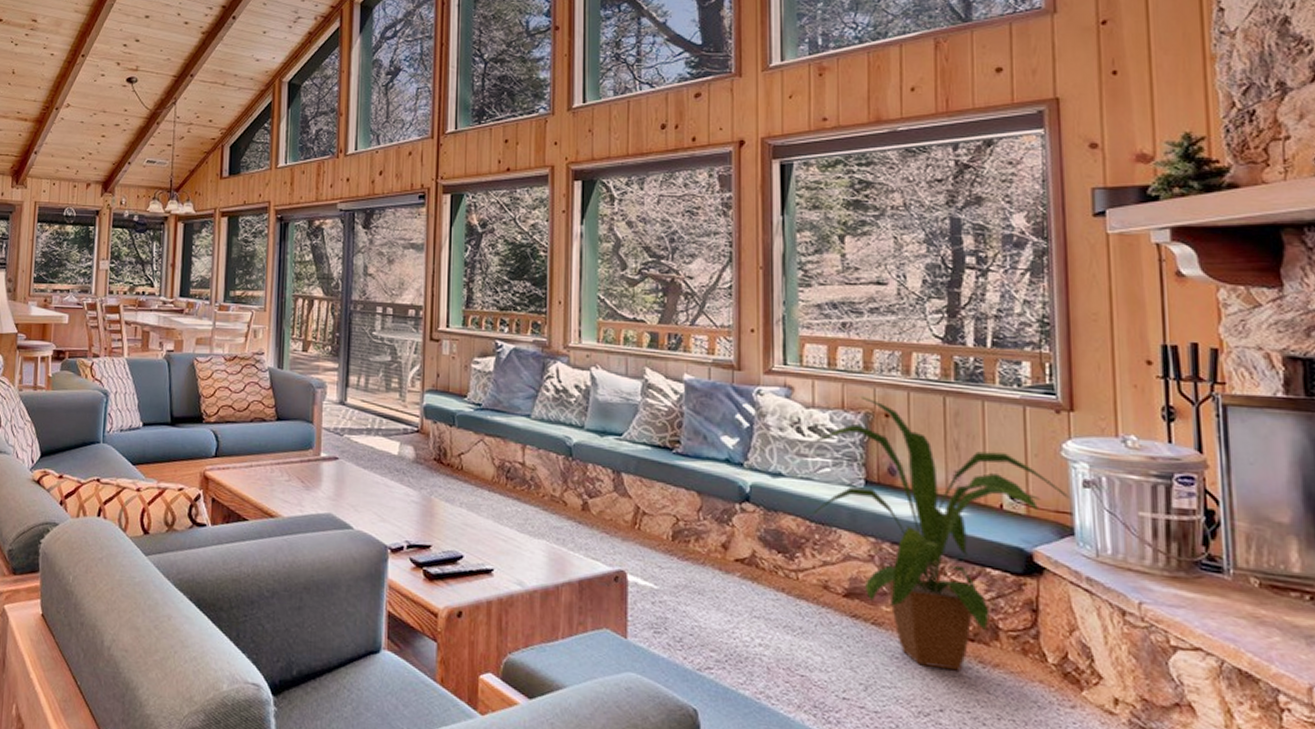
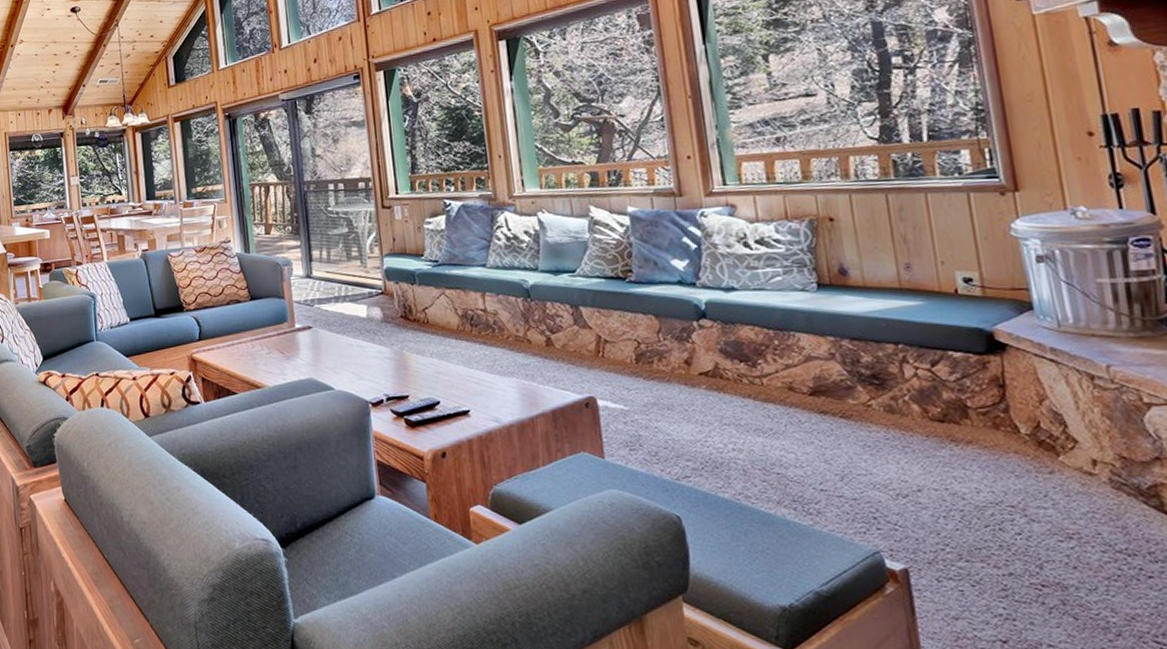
house plant: present [813,396,1070,671] -> none [764,205,1024,452]

